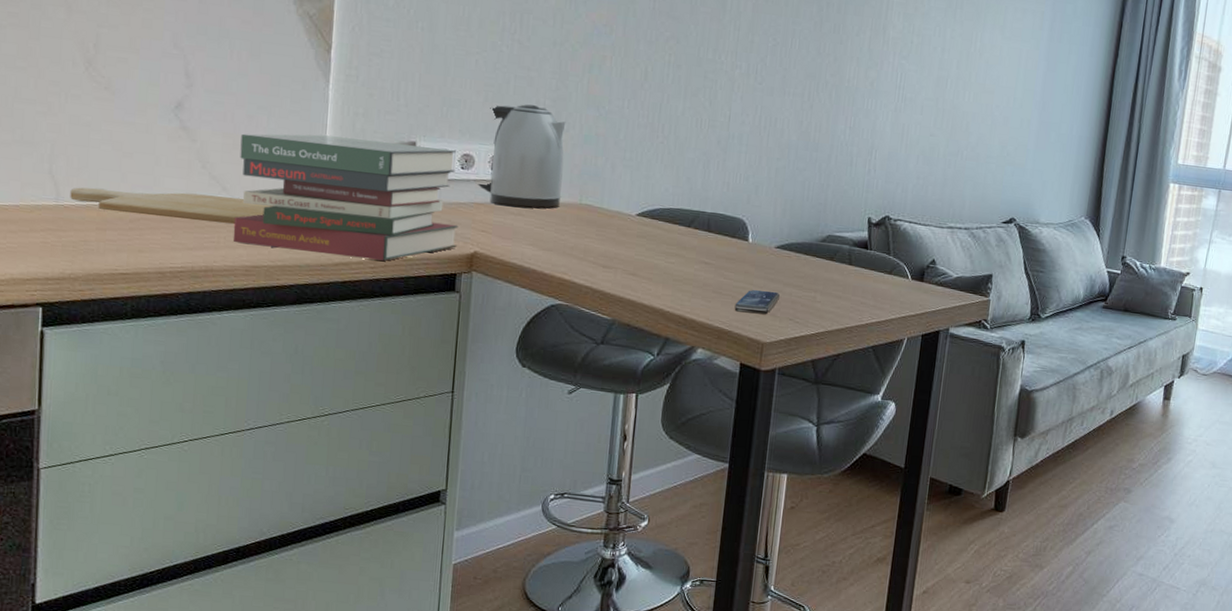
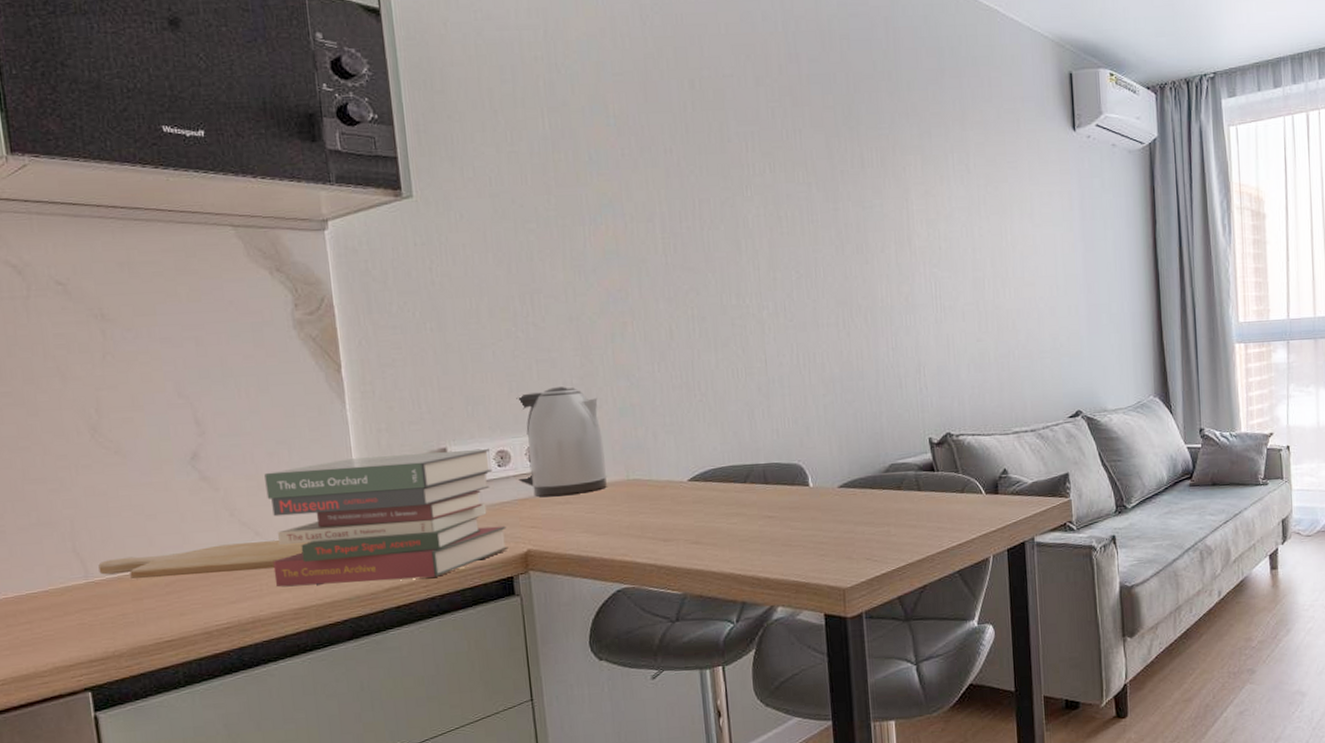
mobile phone: present [734,290,780,315] -> none [807,533,852,561]

